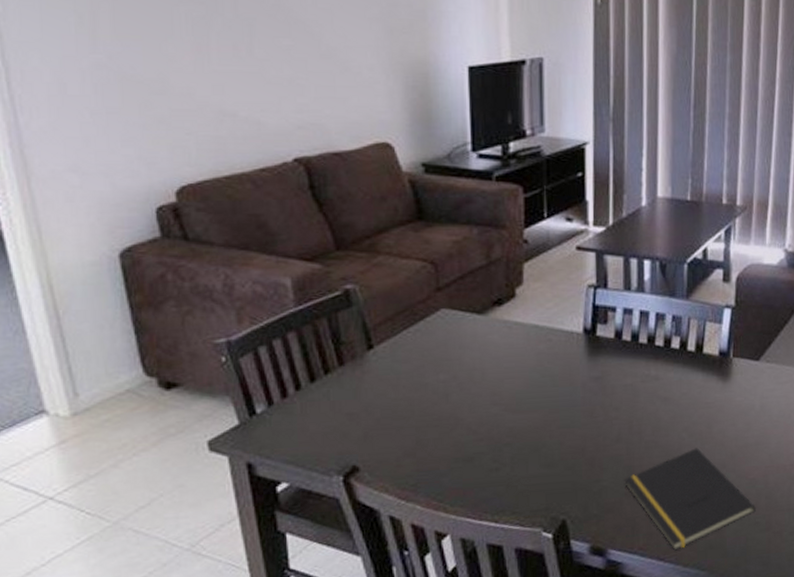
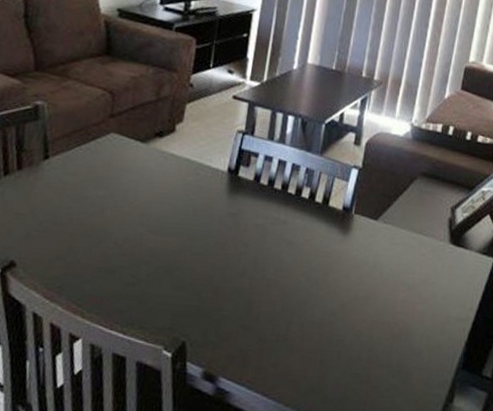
notepad: present [624,448,756,551] -> none [243,292,358,389]

